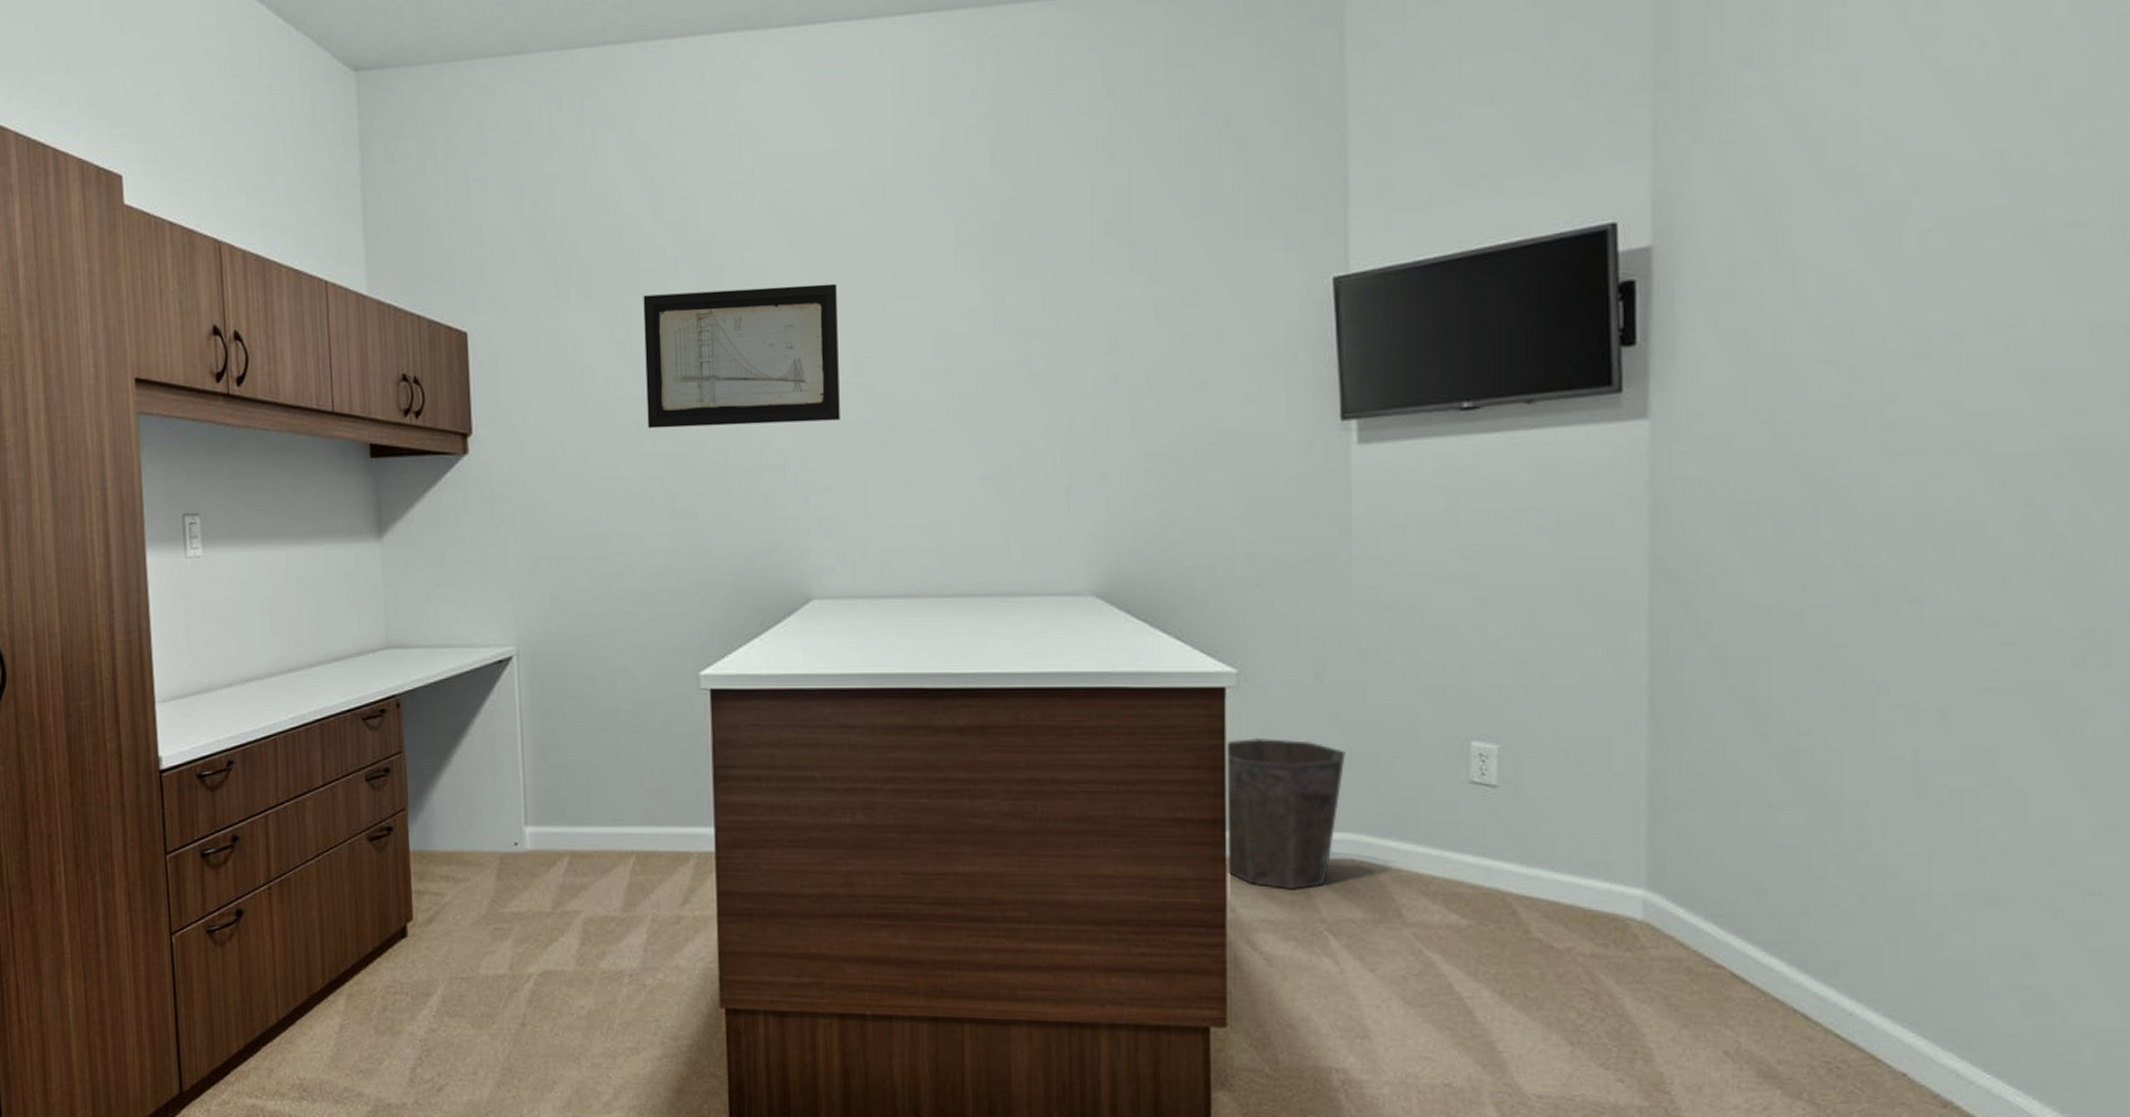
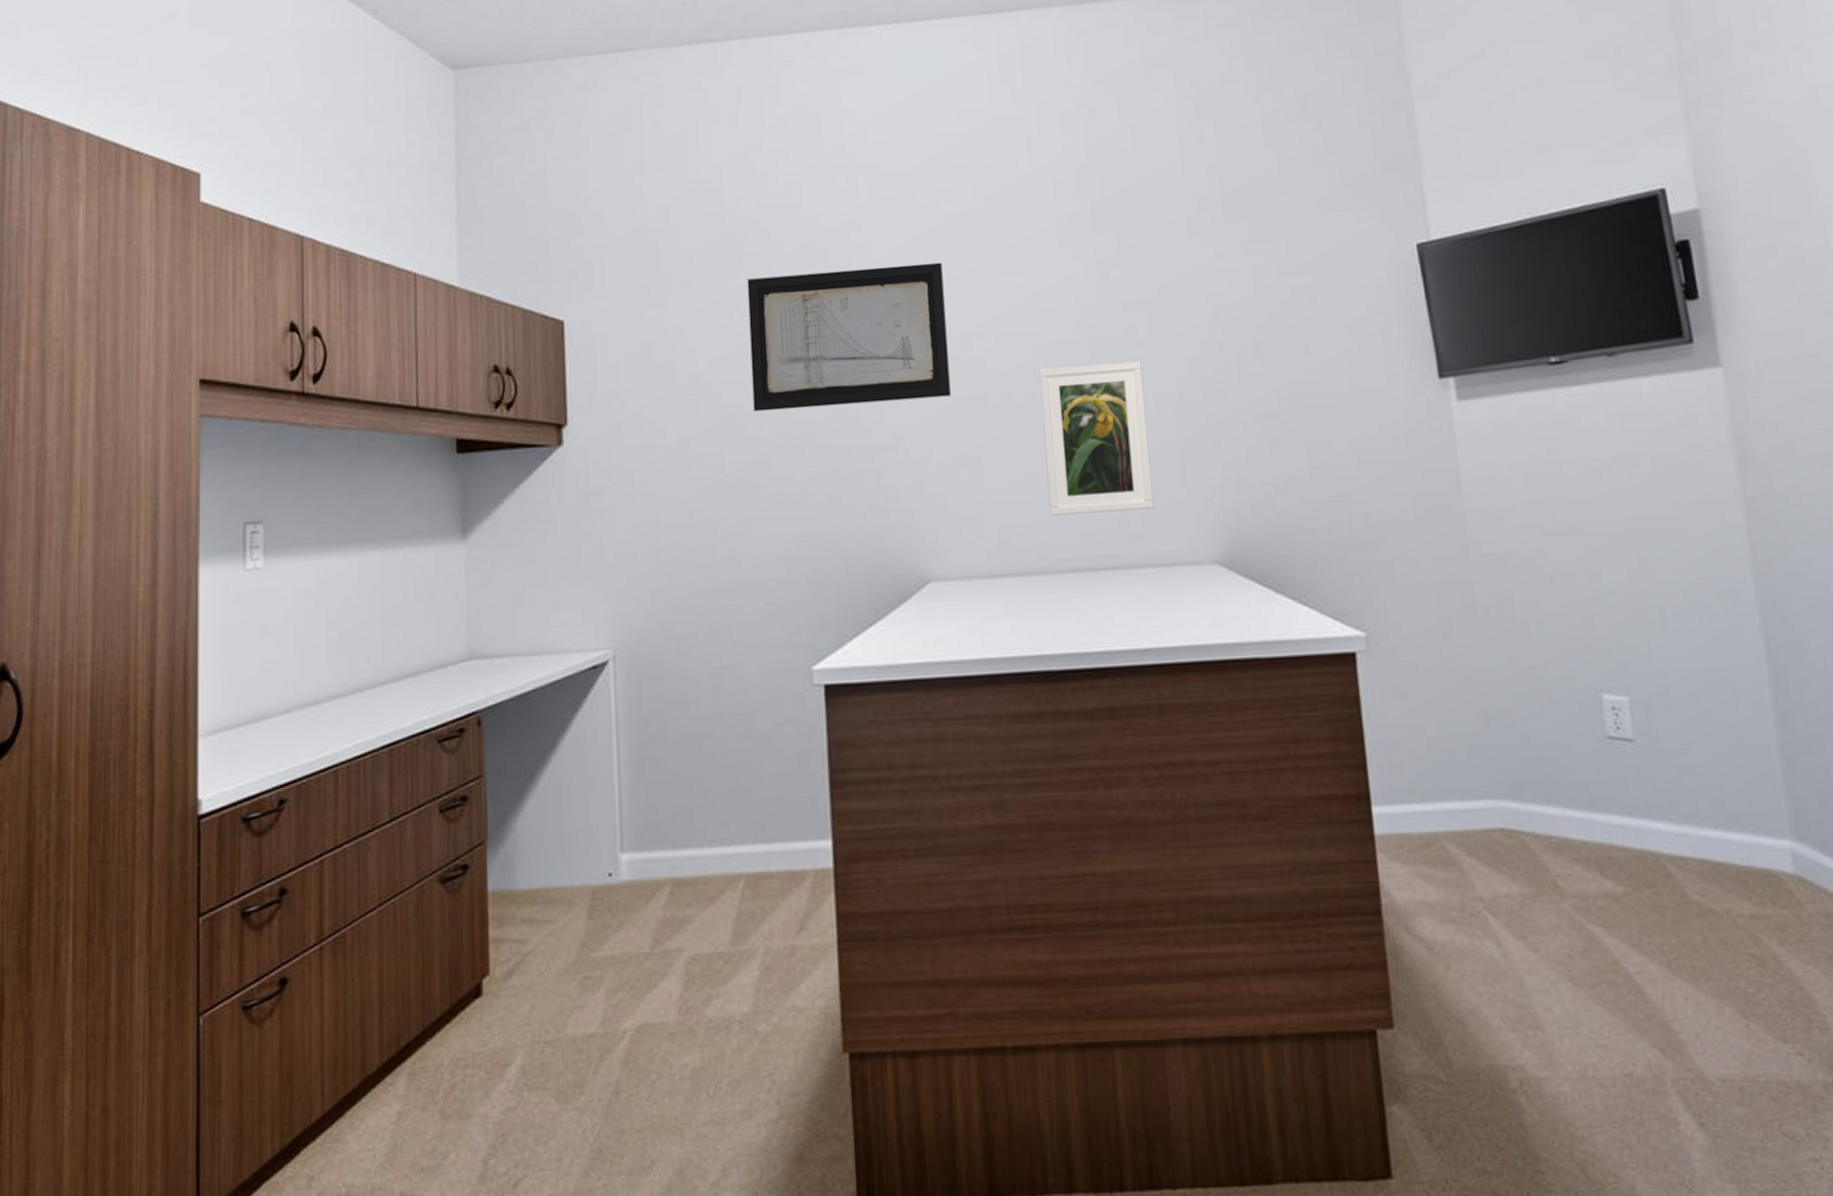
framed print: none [929,391,1036,542] -> present [1039,360,1154,516]
waste bin: present [1226,737,1346,890] -> none [1362,703,1483,867]

